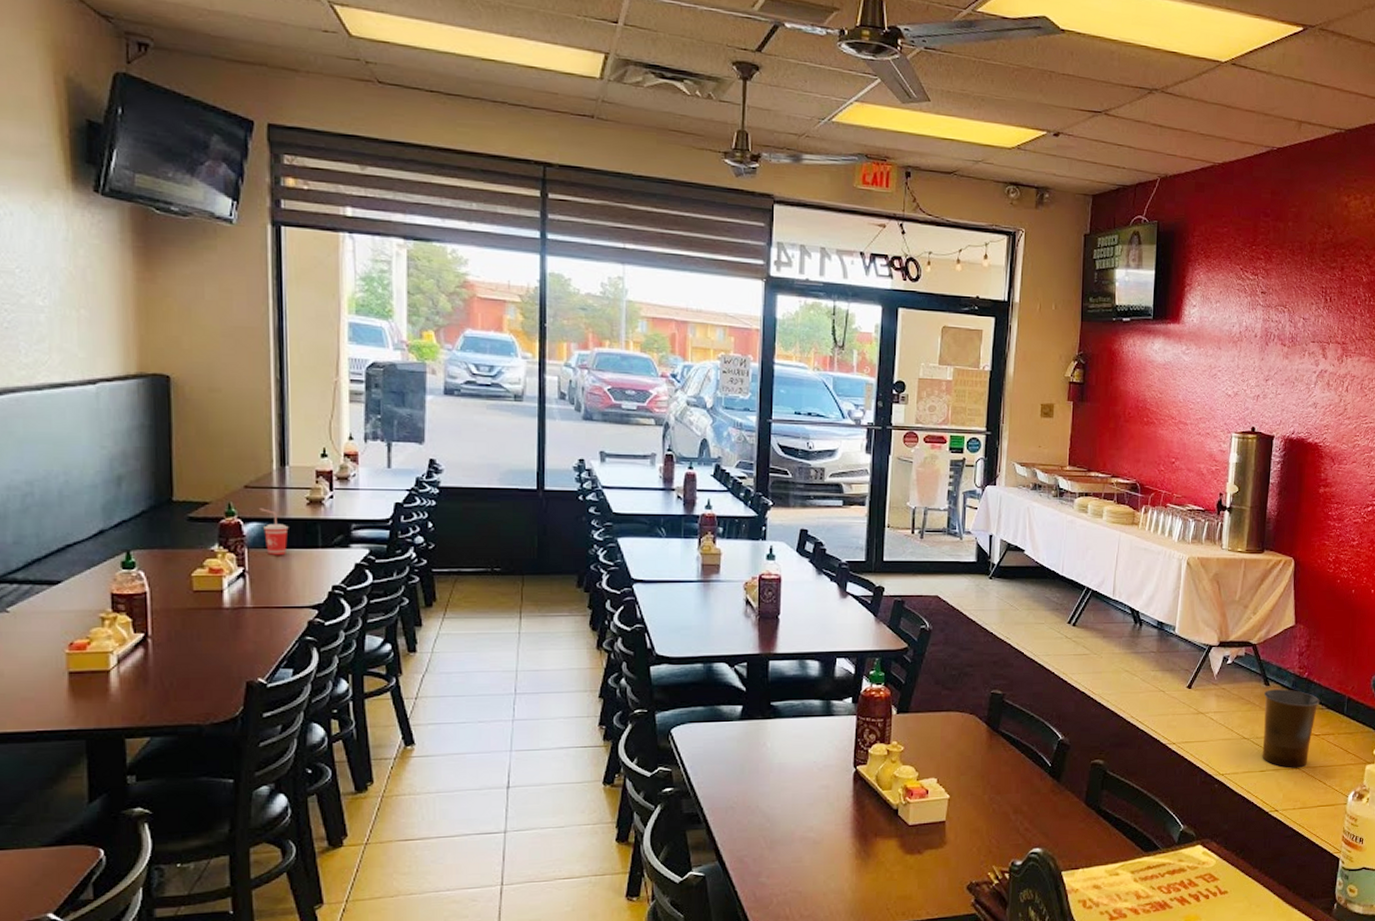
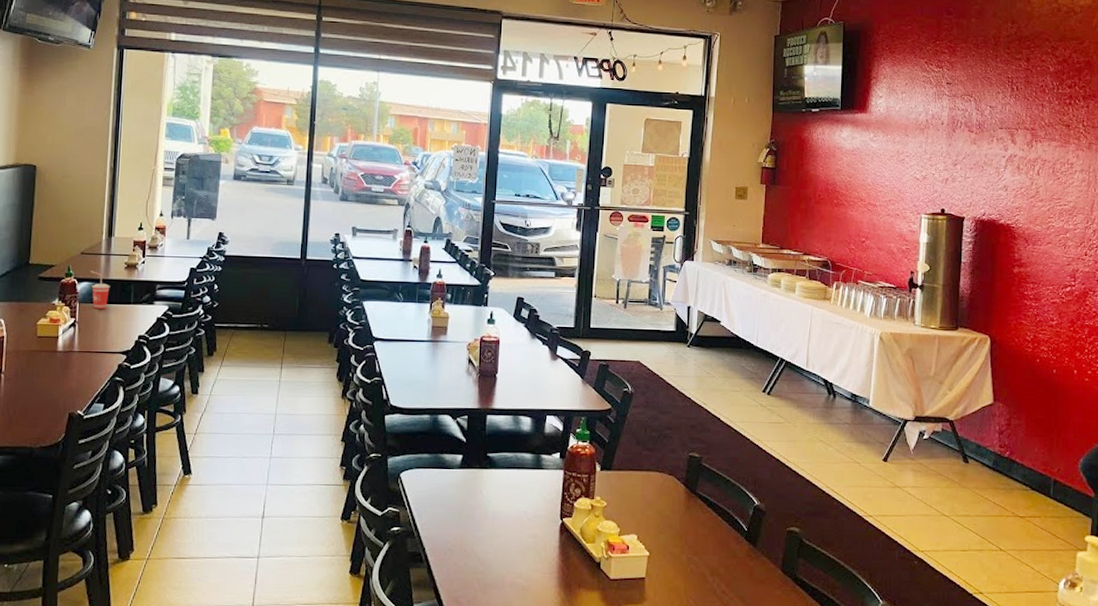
waste bin: present [1262,689,1320,767] -> none [963,467,1023,549]

